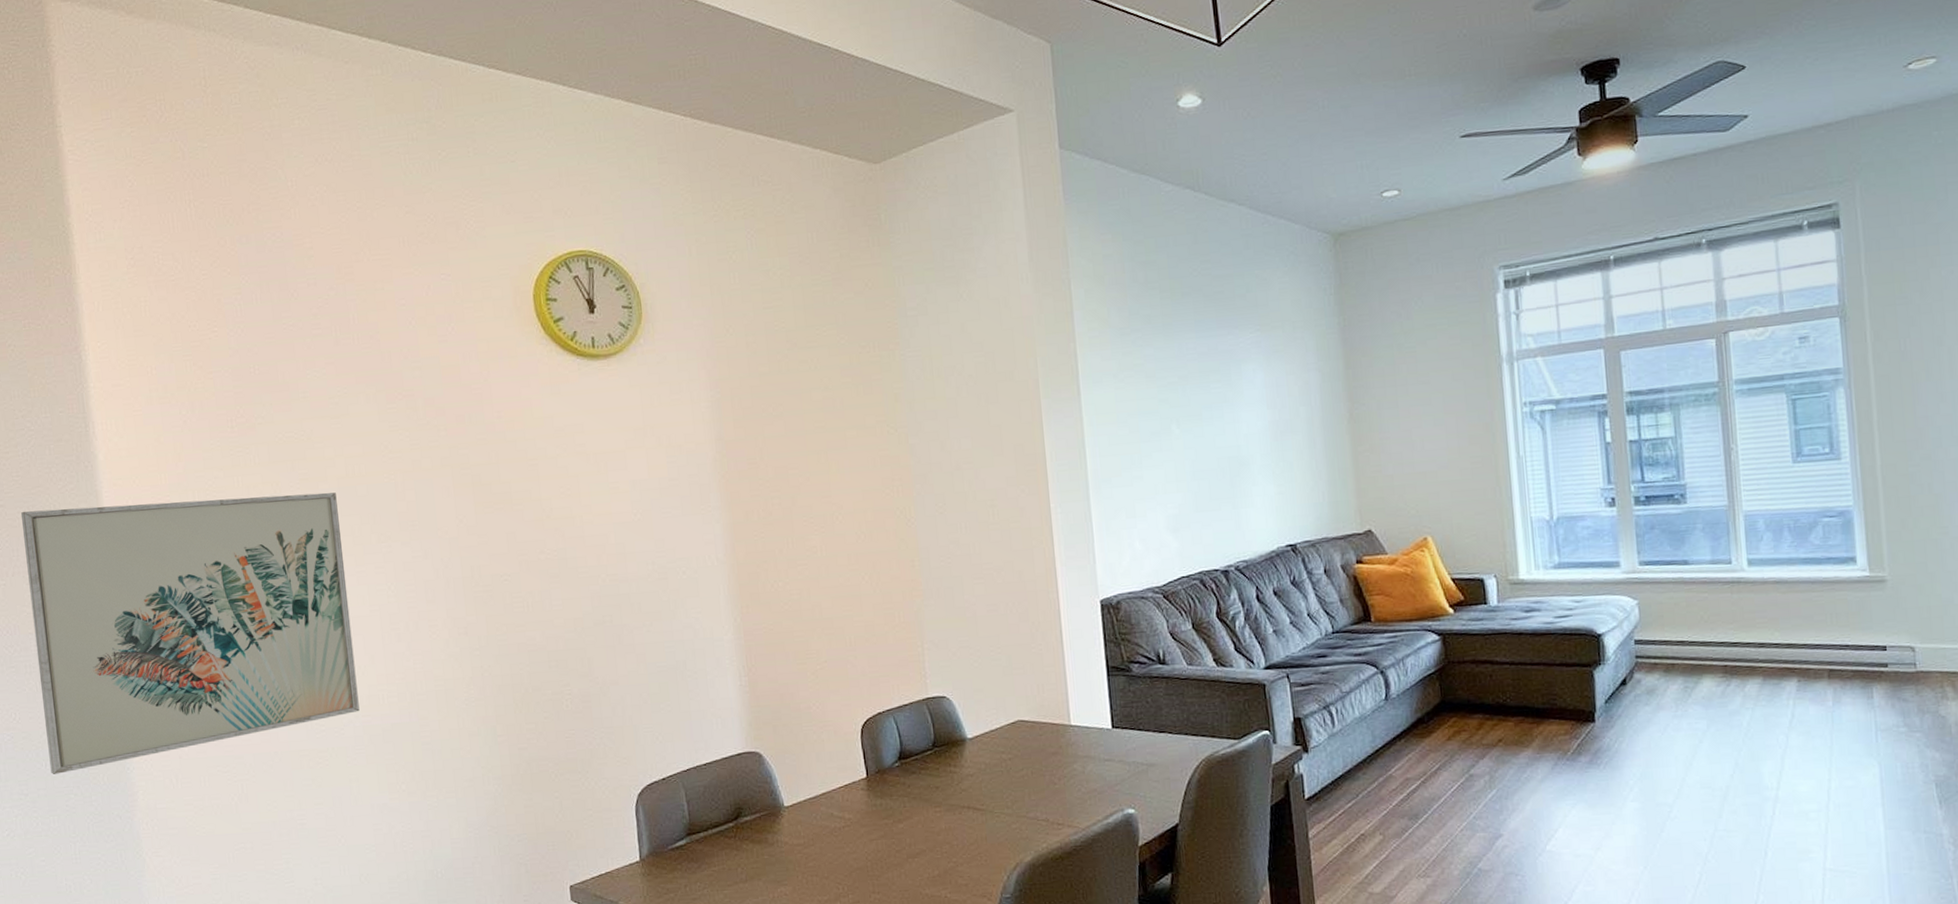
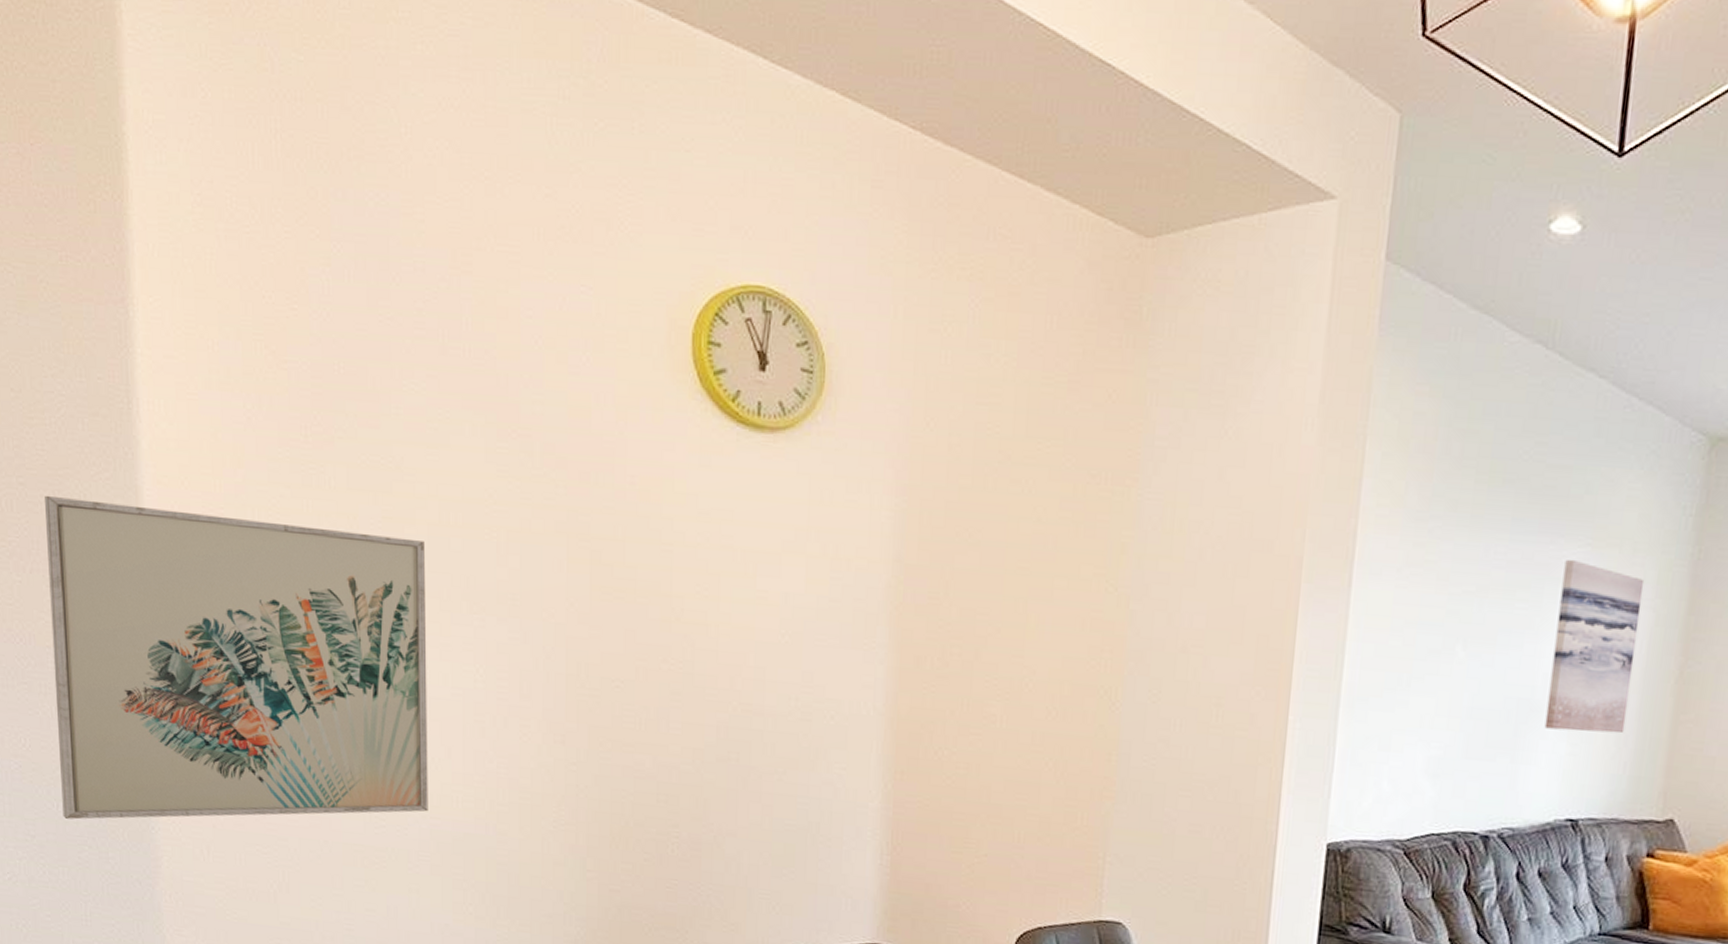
wall art: none [1242,344,1317,477] -> present [1544,560,1645,734]

